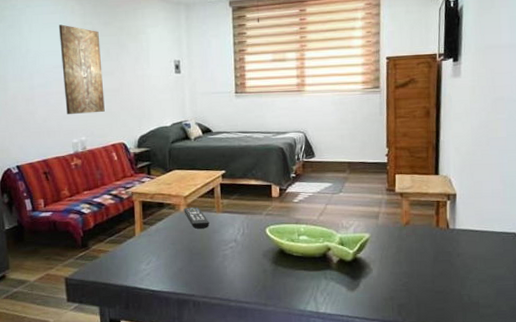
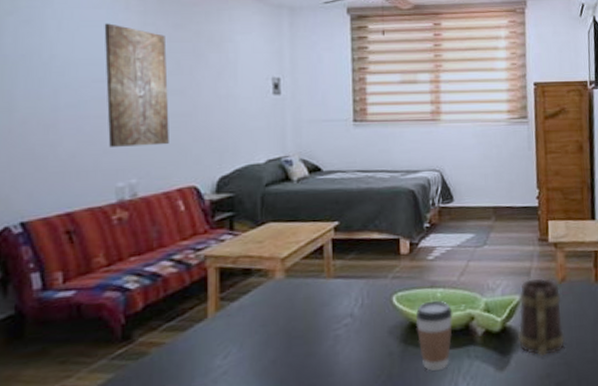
remote control: present [184,207,210,229] -> none [280,273,316,302]
coffee cup: none [283,233,314,287] -> present [415,300,453,371]
mug: none [366,221,408,283] -> present [518,278,566,357]

